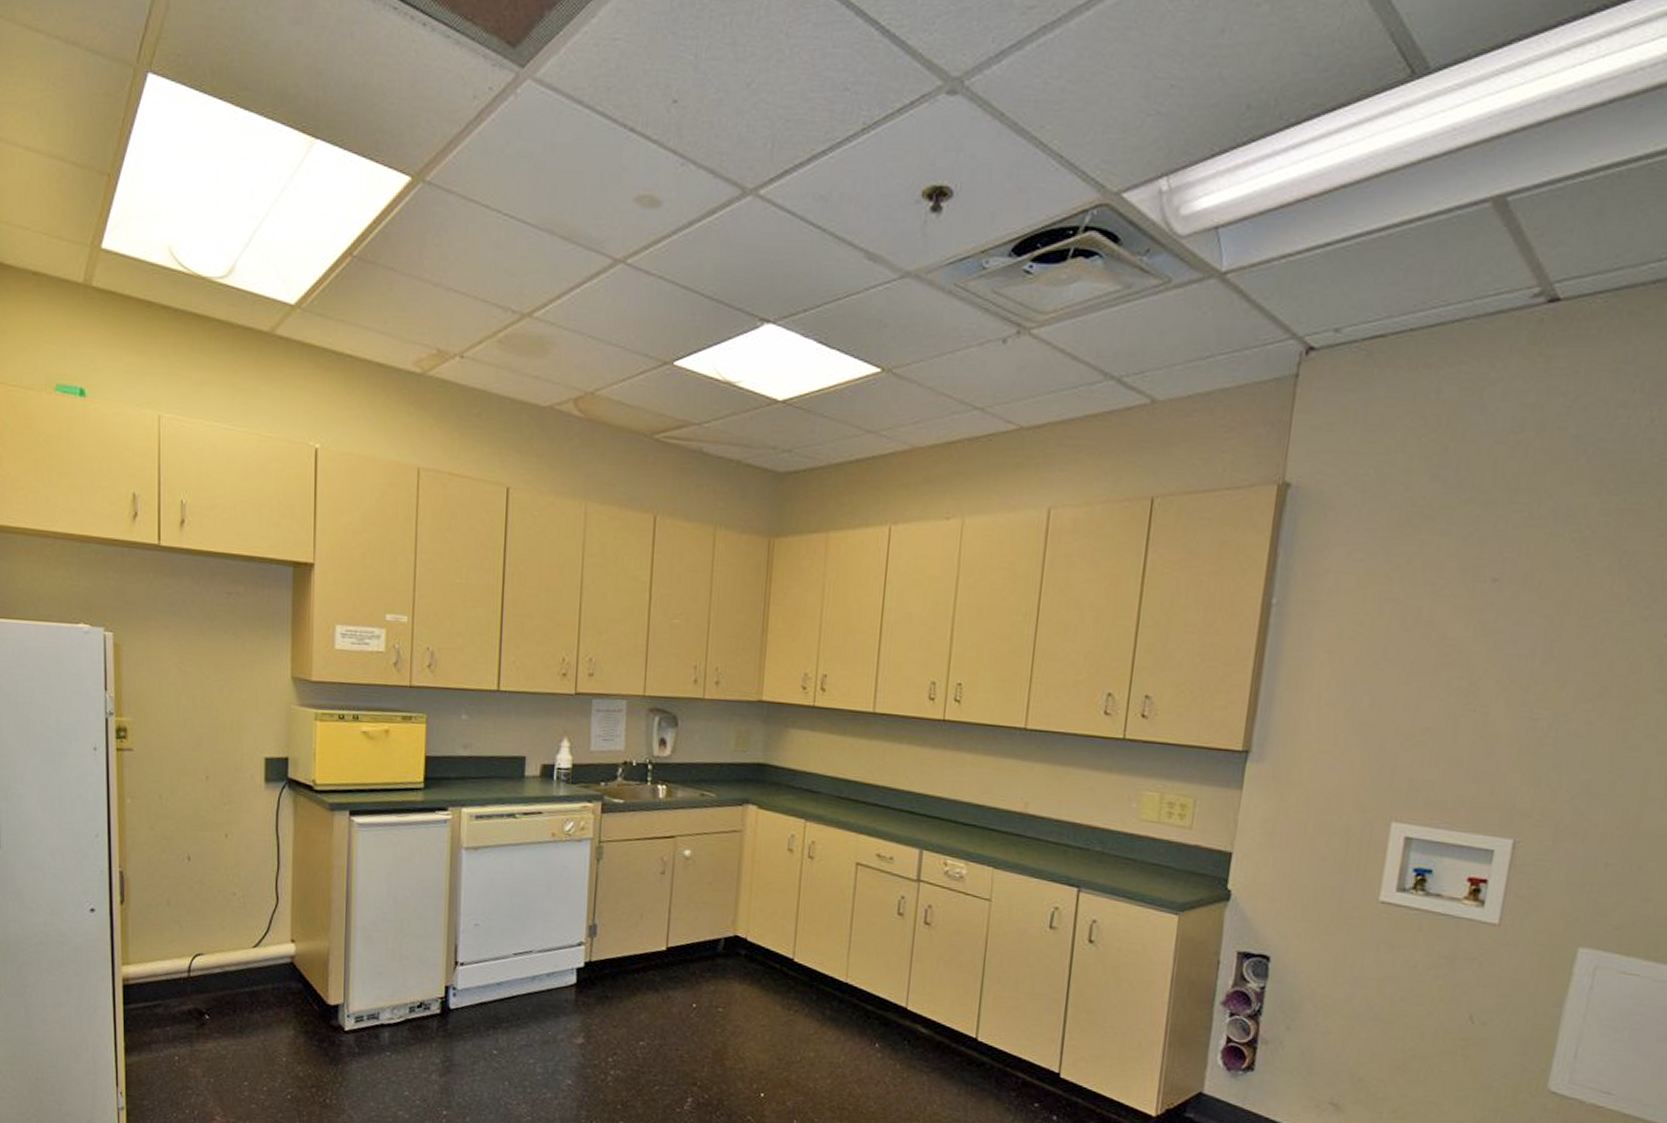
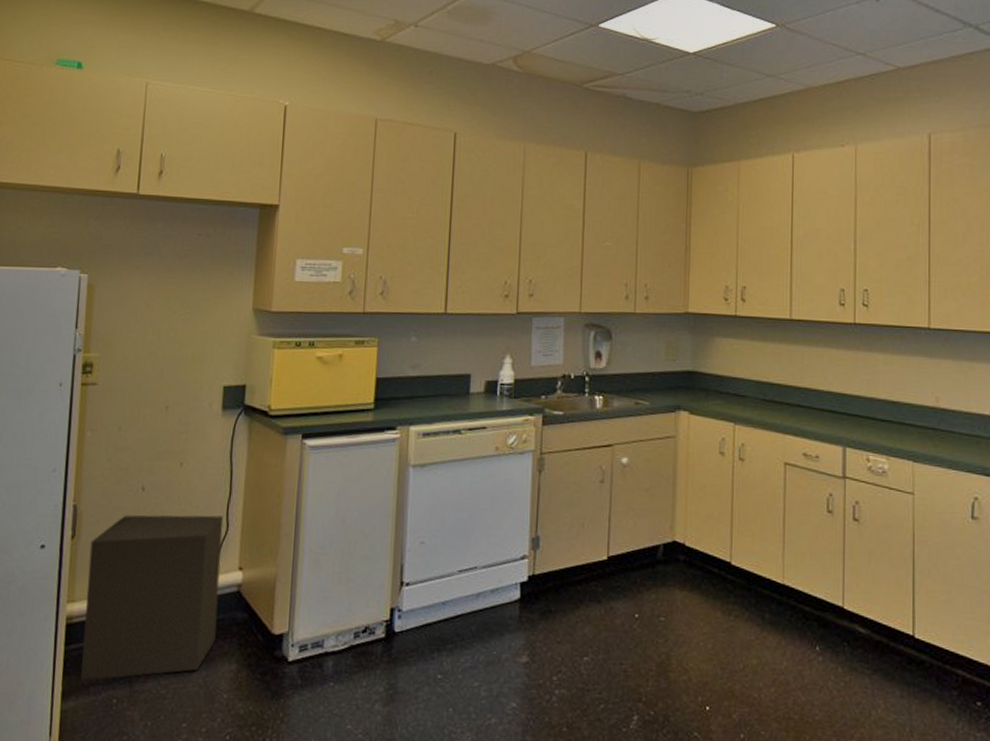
cardboard box: none [140,883,273,1038] -> present [81,515,224,680]

